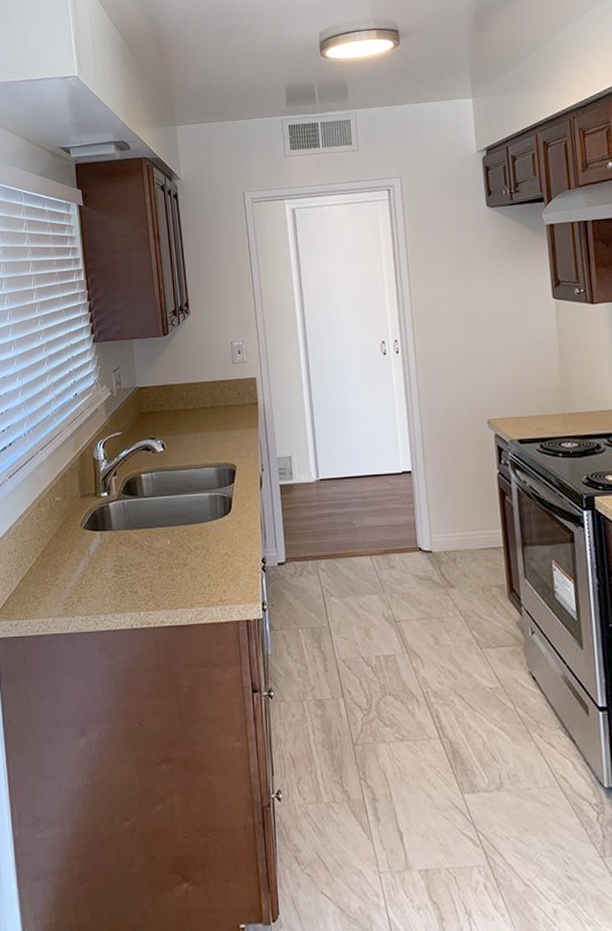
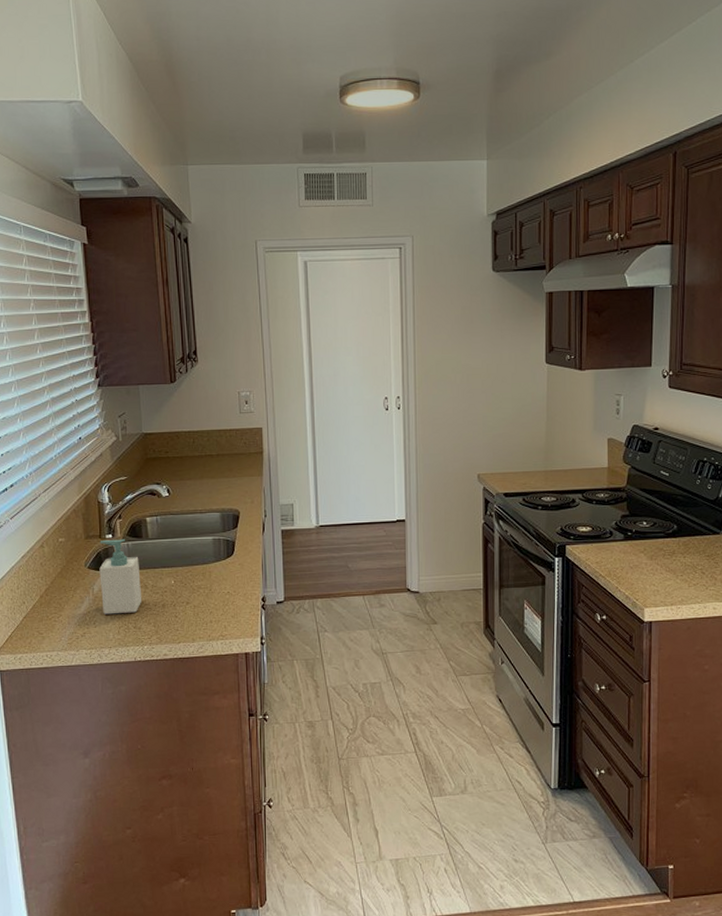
soap bottle: none [95,497,139,578] -> present [99,539,143,614]

